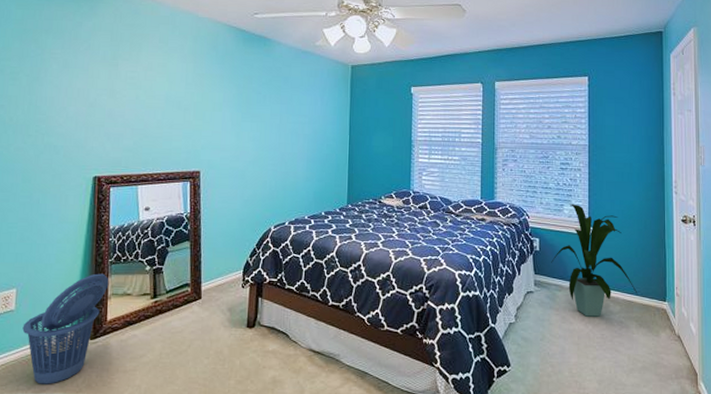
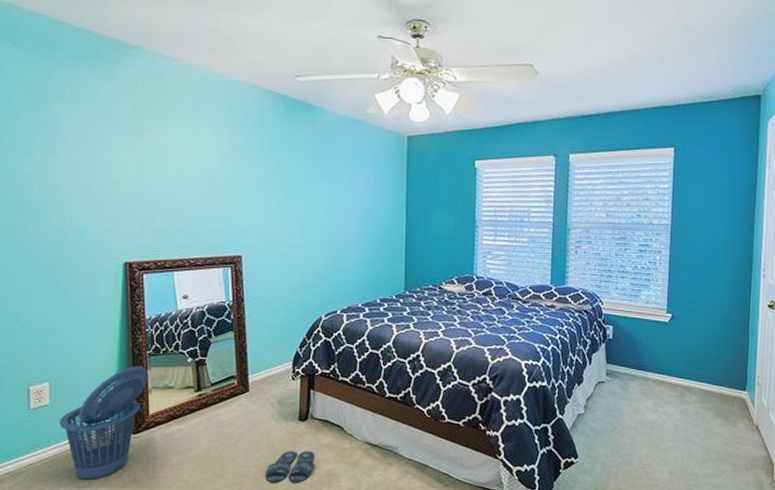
slippers: none [213,356,261,390] -> present [265,450,315,483]
house plant: present [551,203,638,317] -> none [625,288,717,407]

